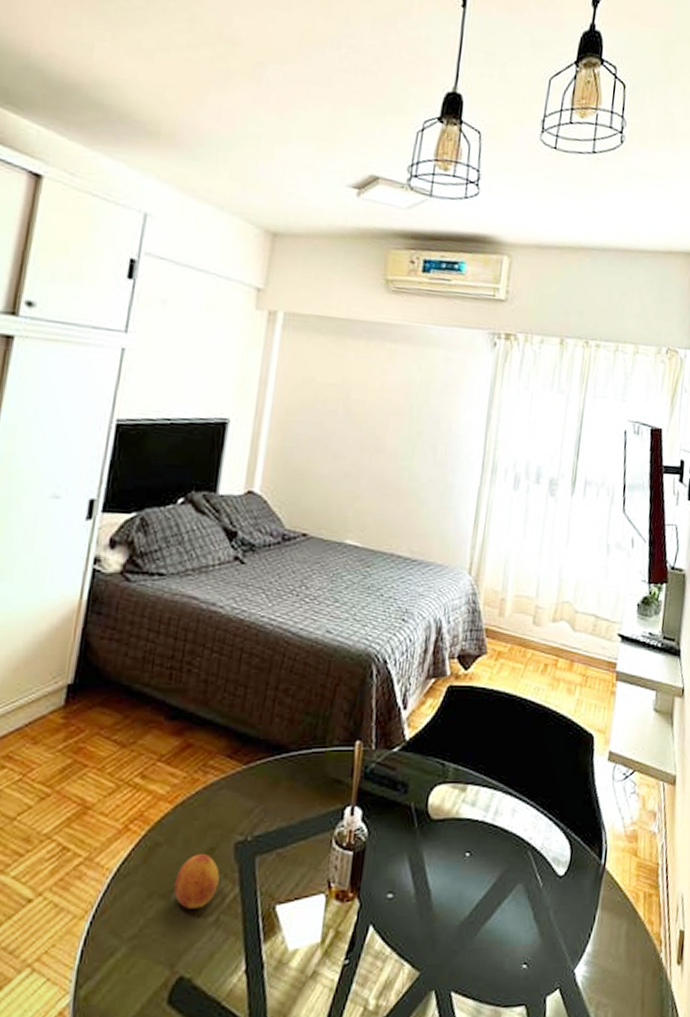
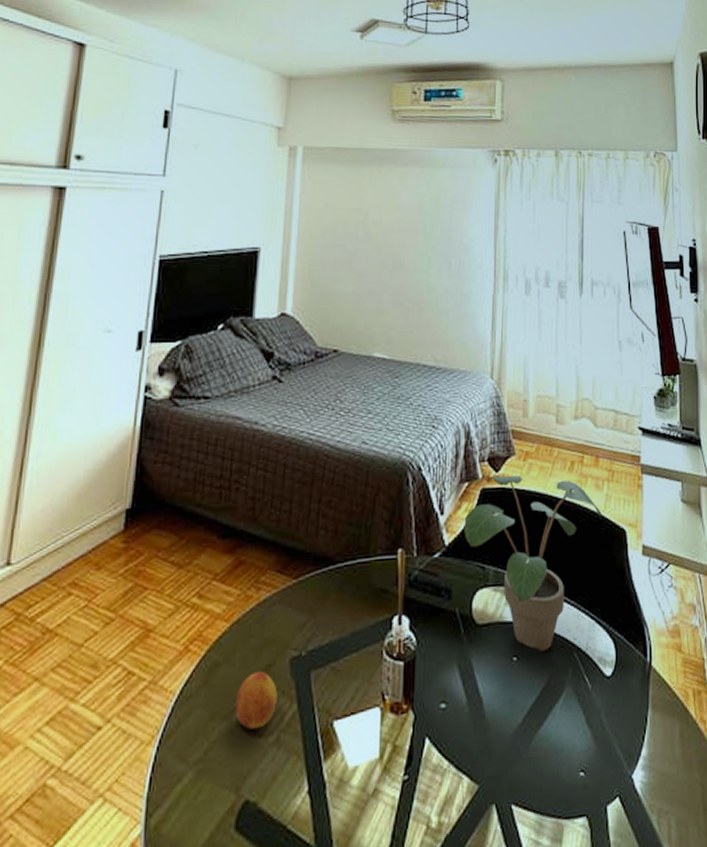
potted plant: none [426,673,571,849] -> present [464,475,602,651]

